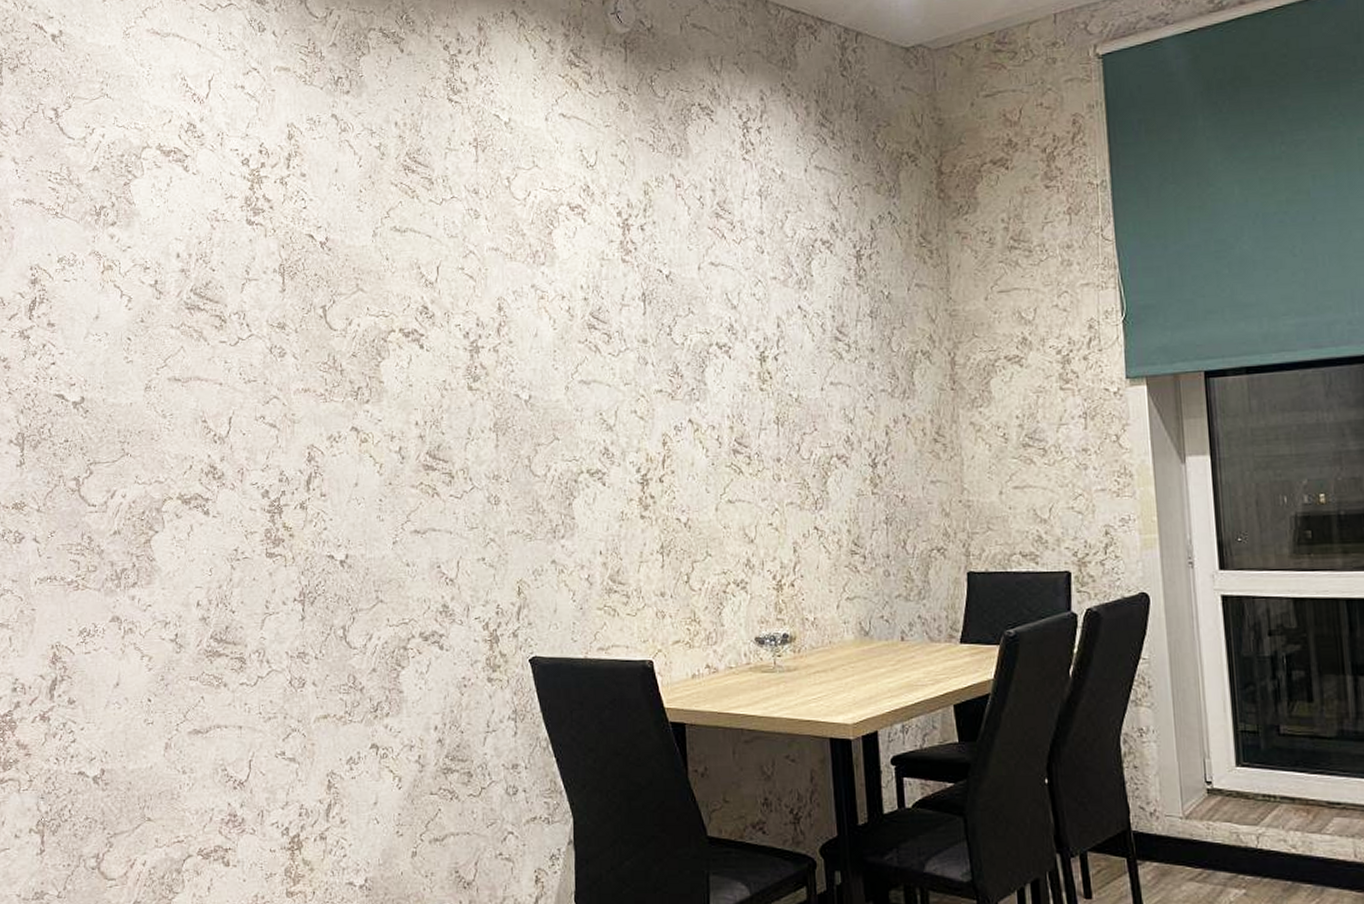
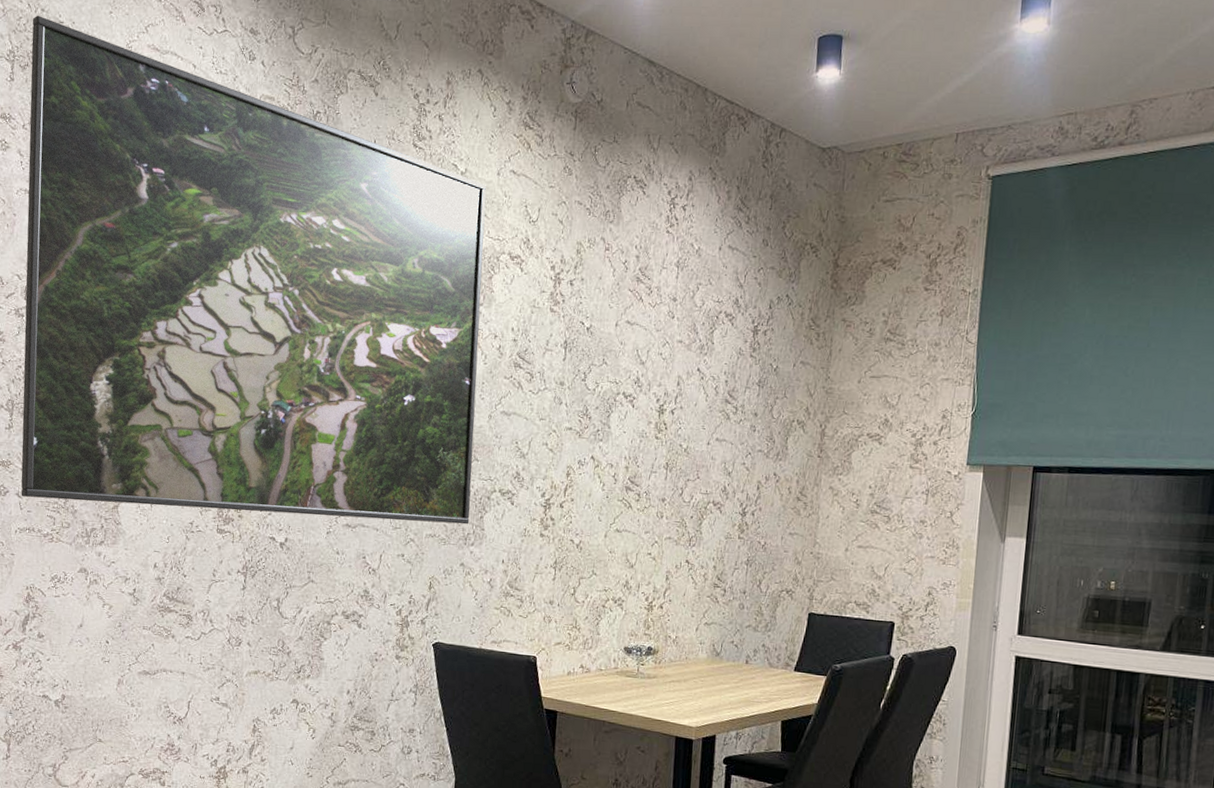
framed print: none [19,13,557,542] -> present [21,15,486,525]

